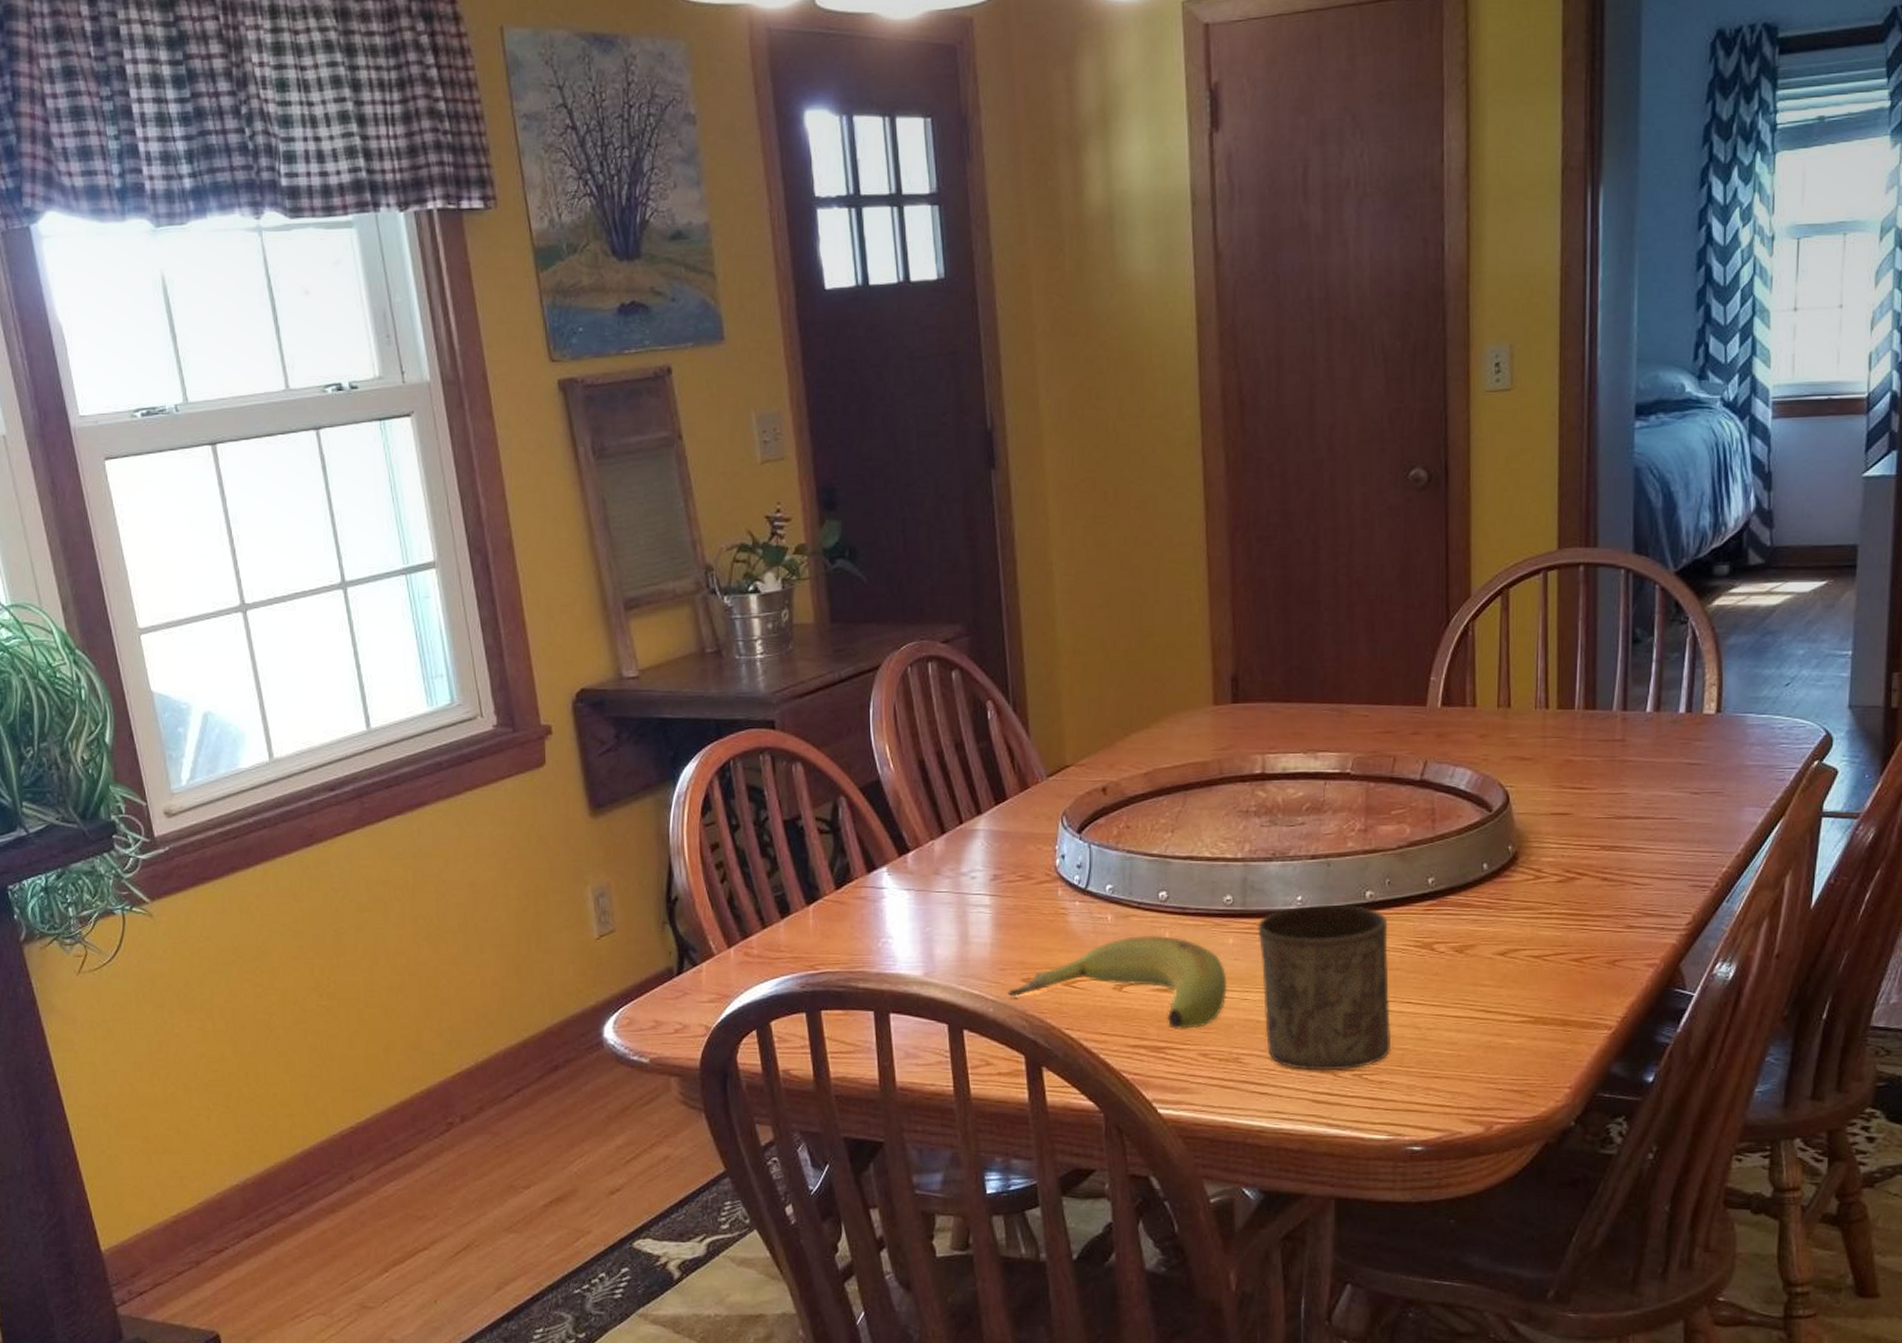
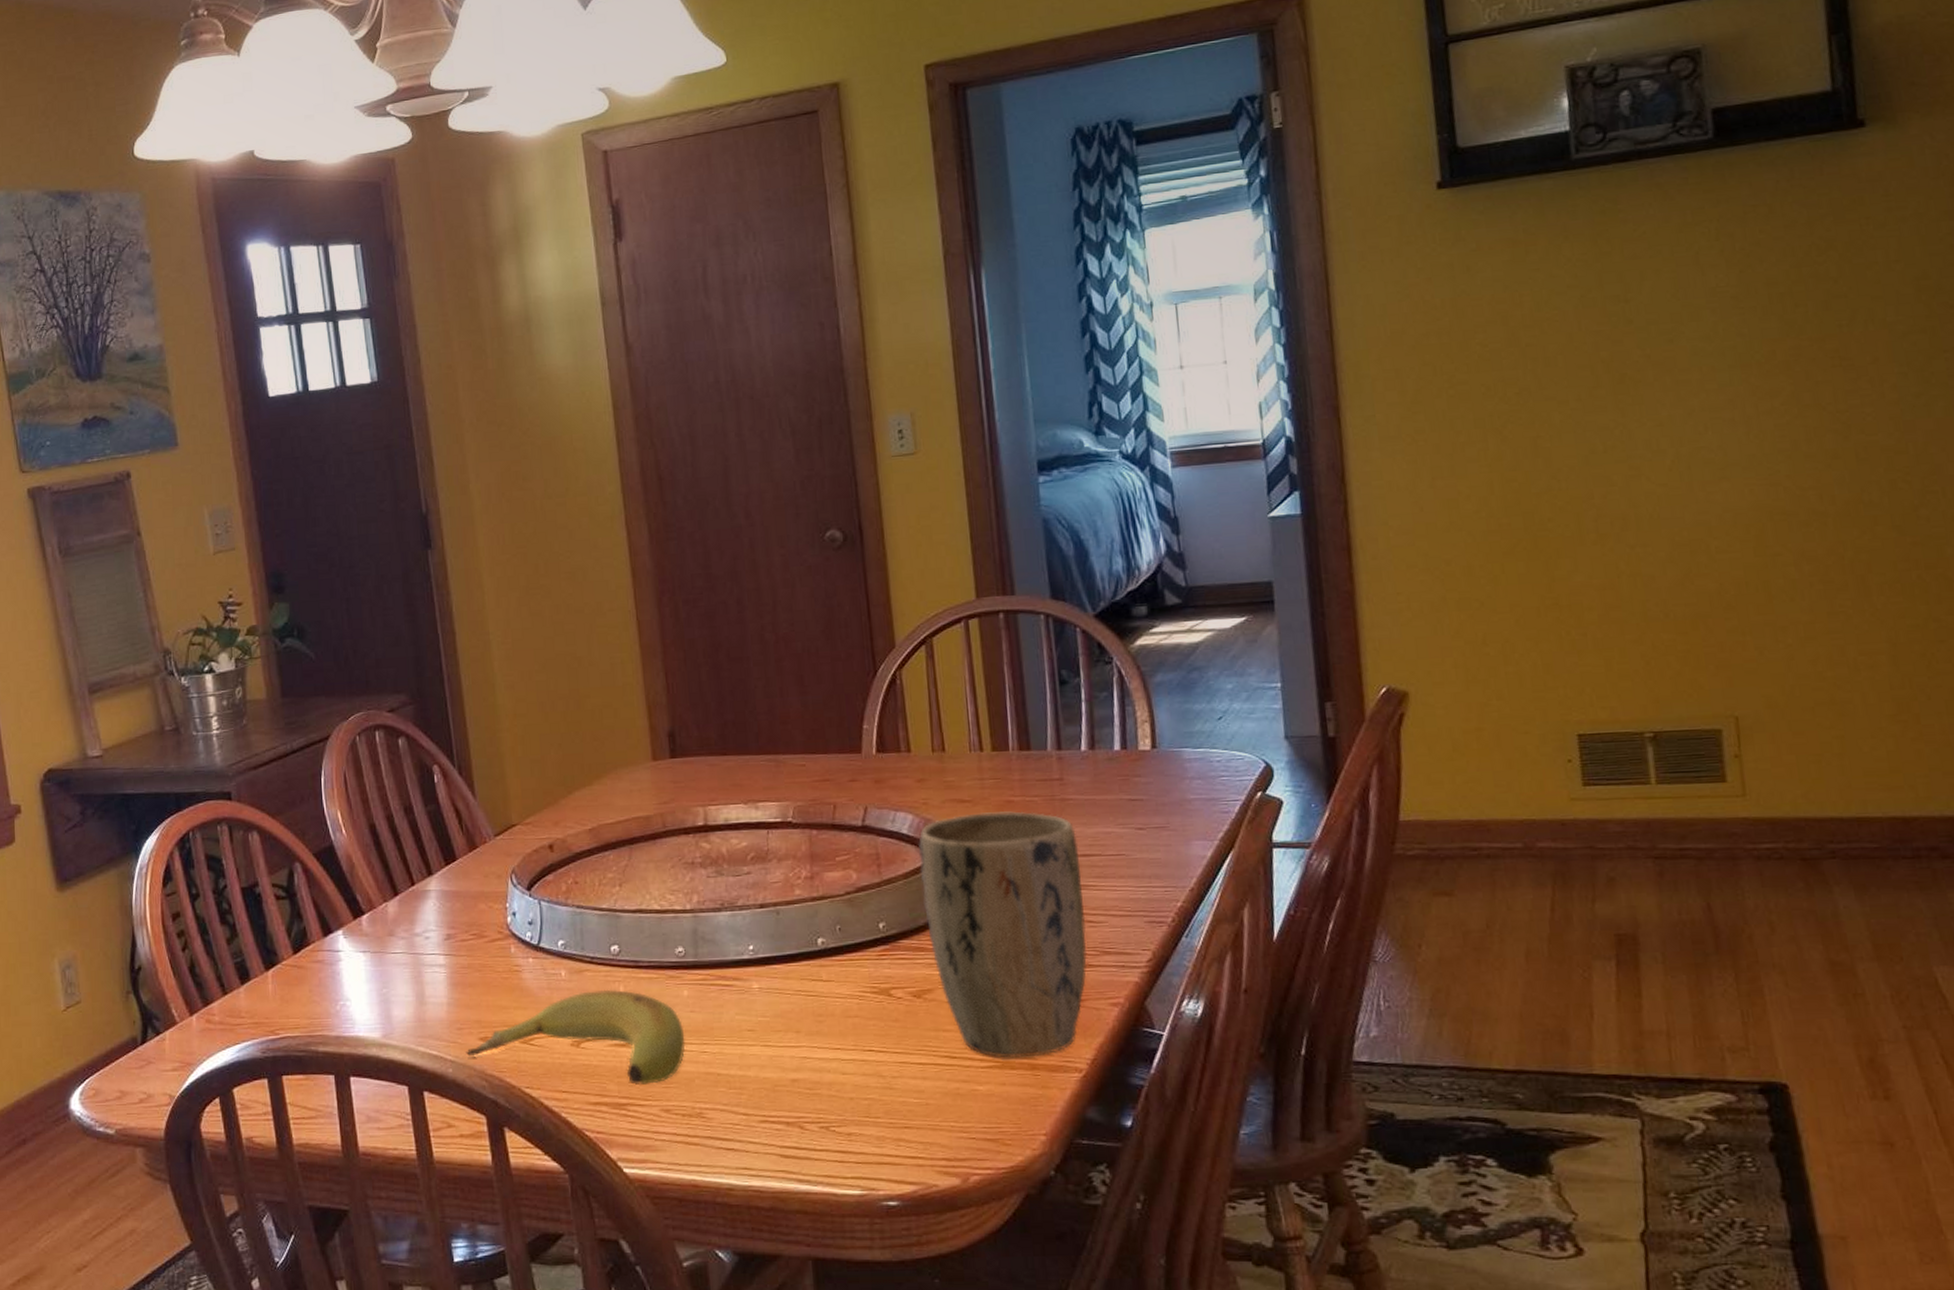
cup: present [1258,904,1392,1071] -> none [711,952,857,1124]
plant pot: none [1473,771,1633,1014] -> present [919,811,1088,1058]

